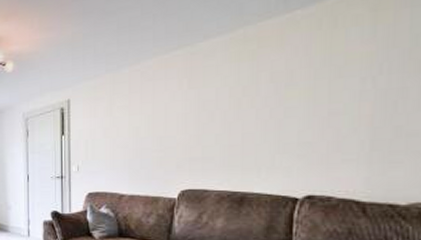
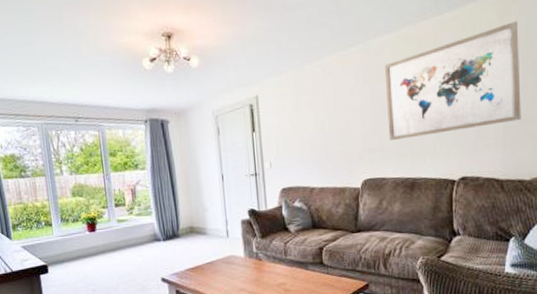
wall art: none [214,16,399,151] -> present [384,21,521,141]

